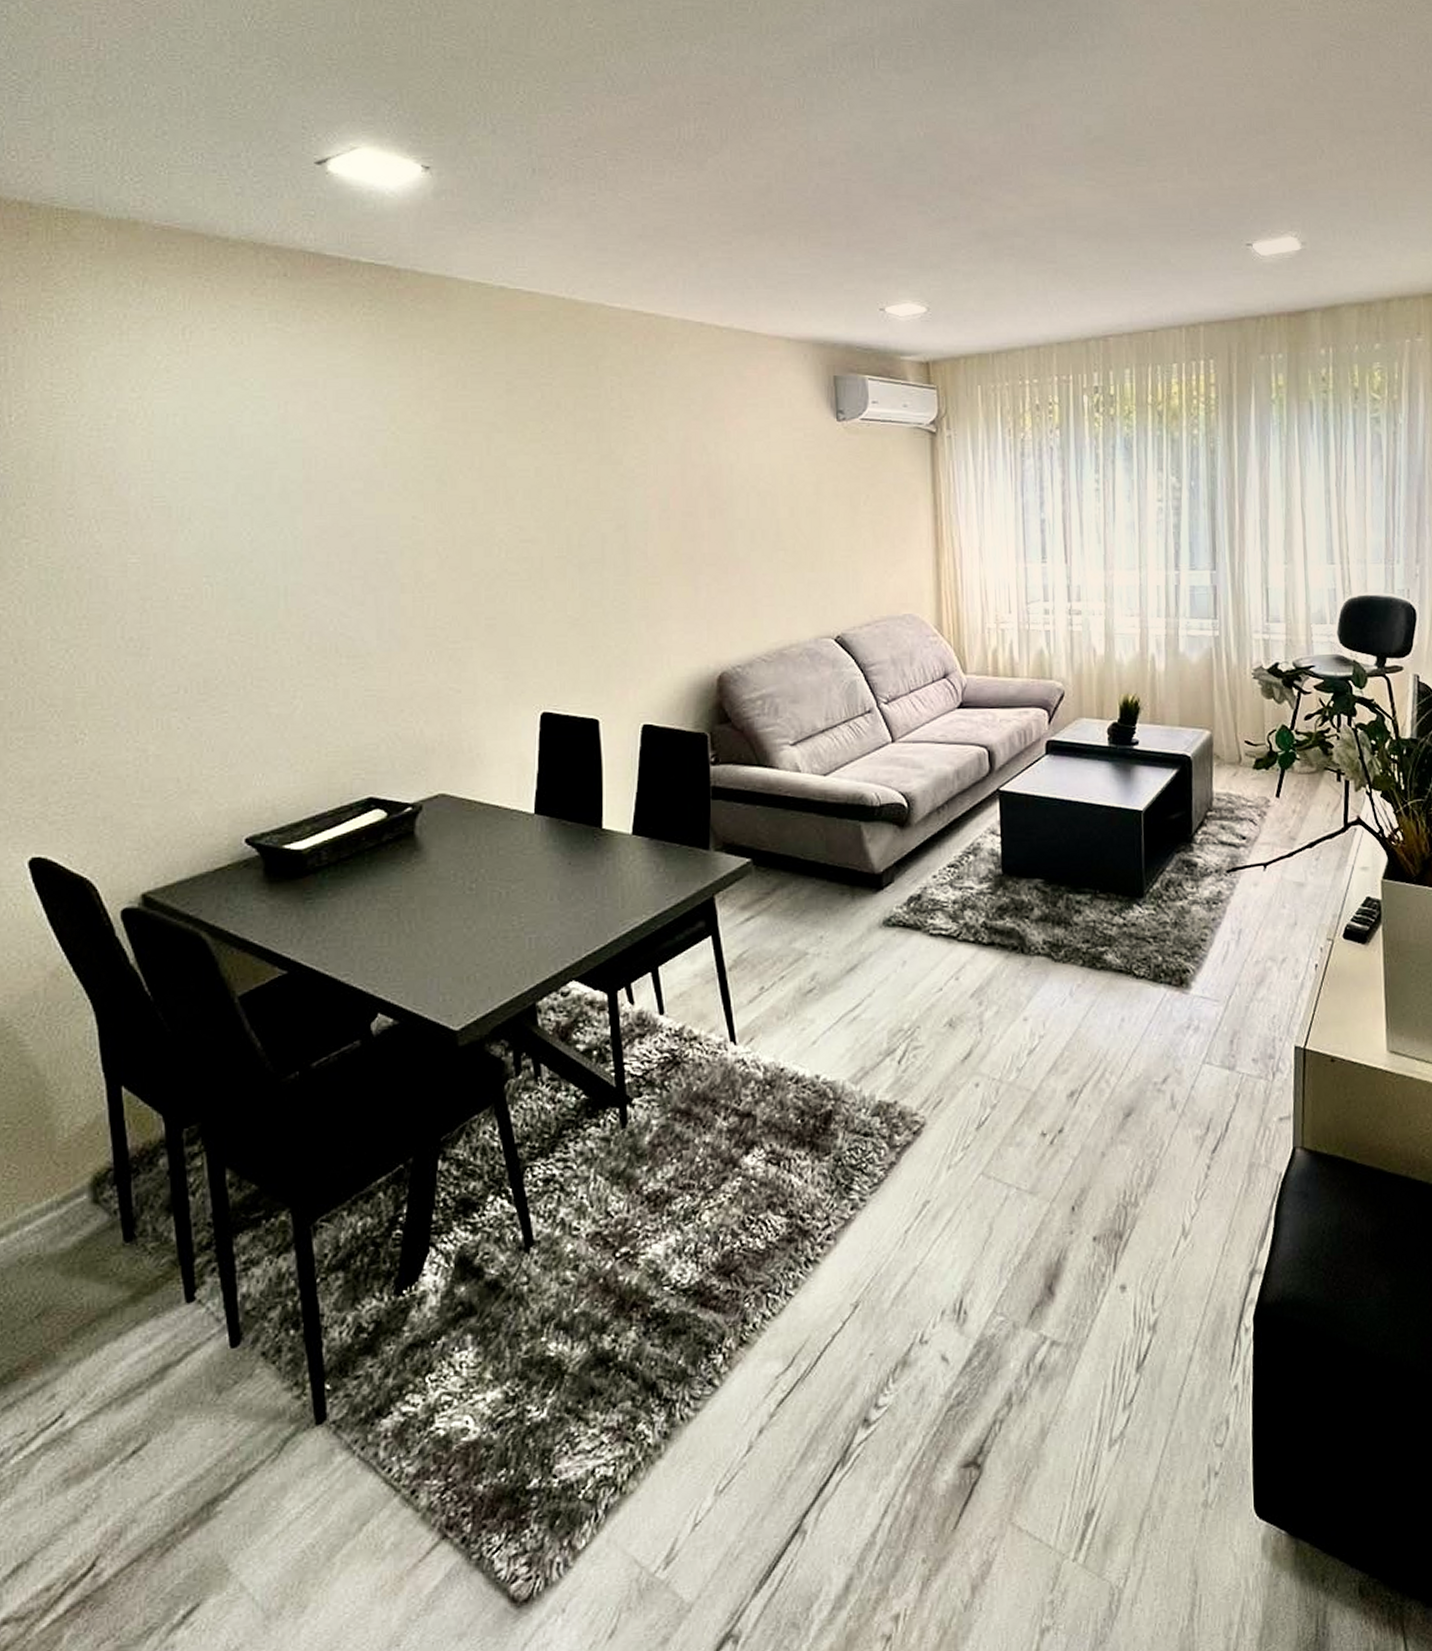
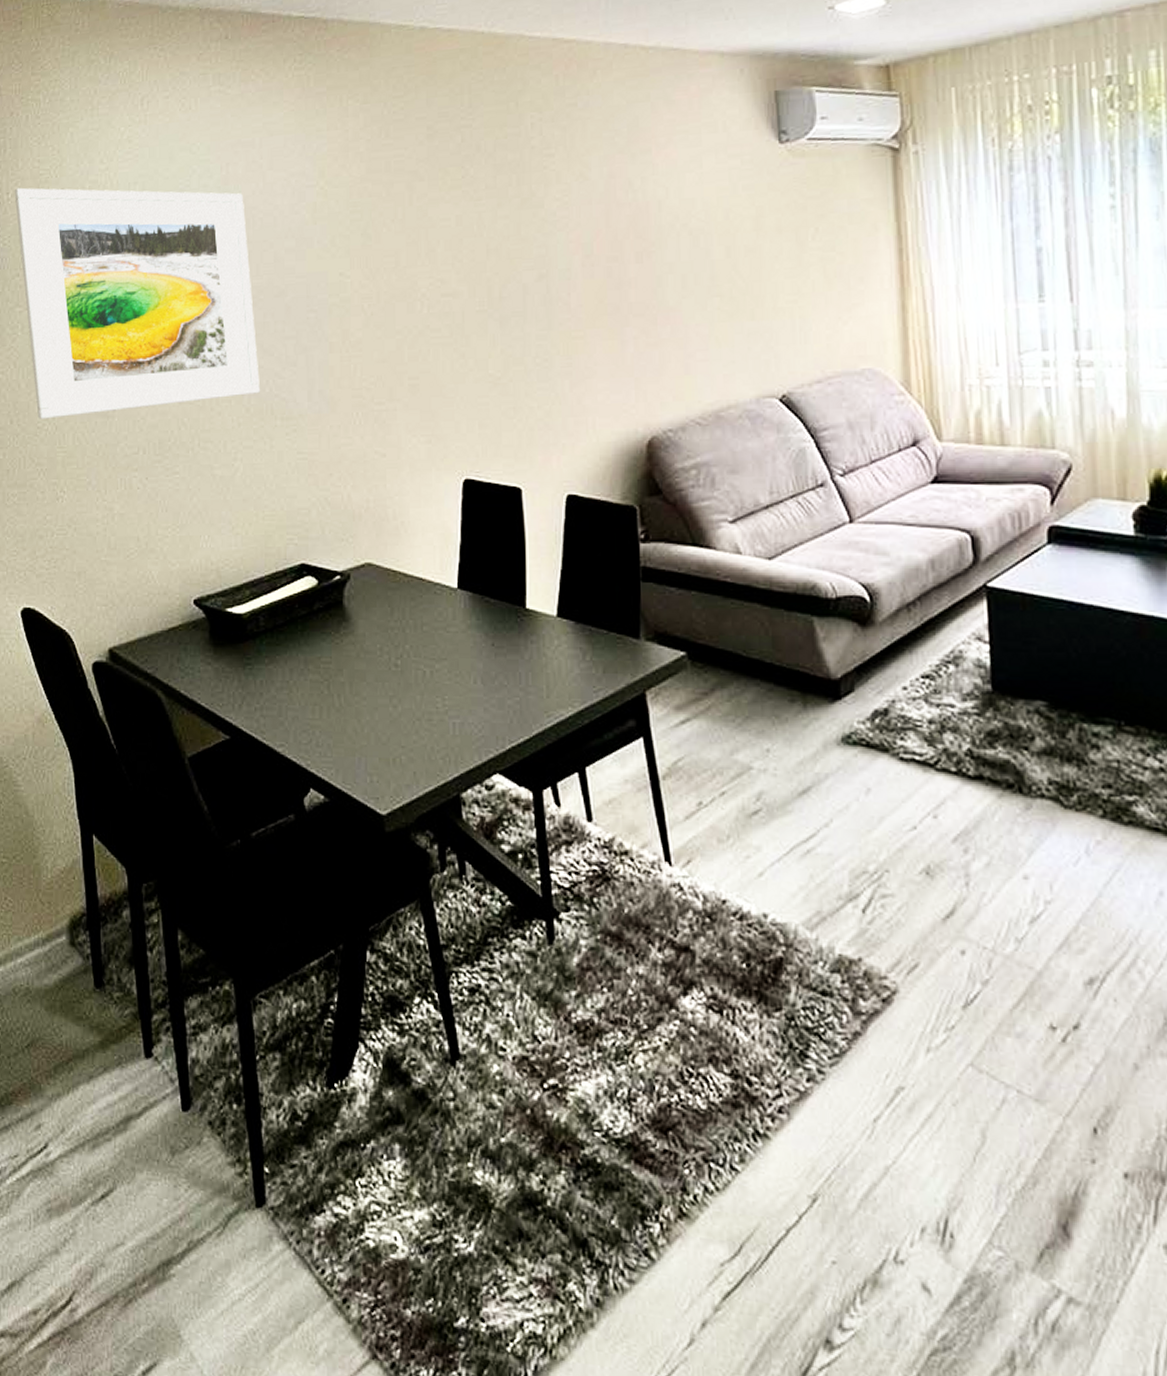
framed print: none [19,410,323,658] -> present [14,187,260,419]

